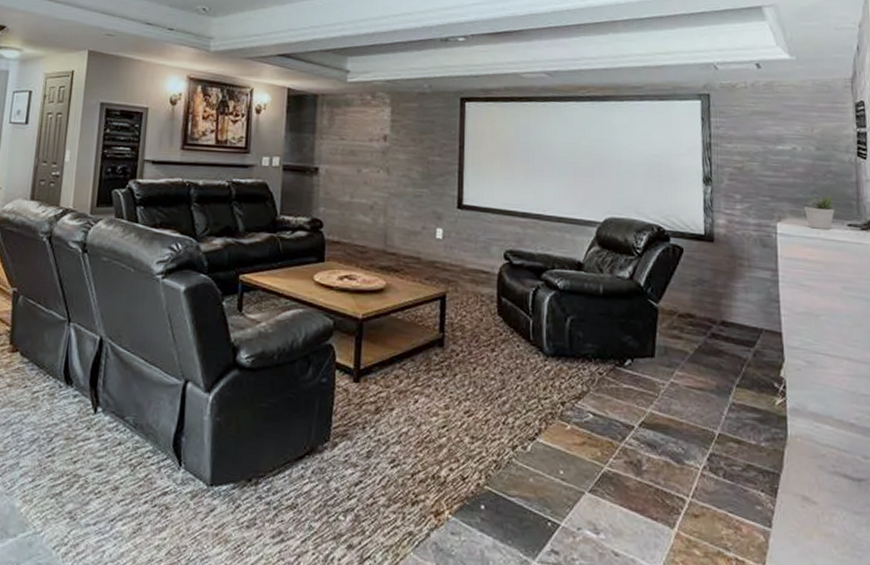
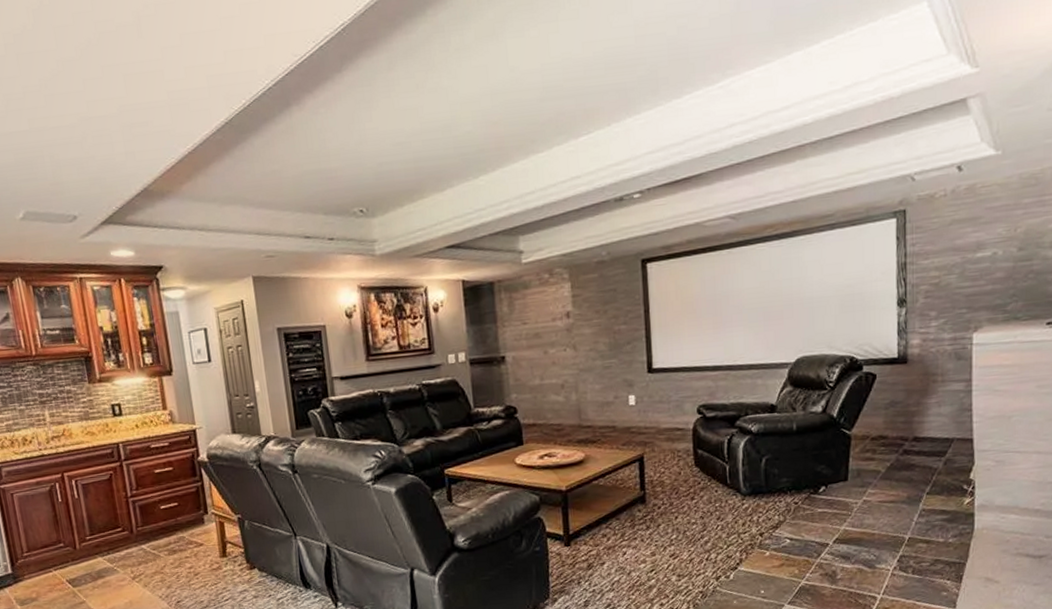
potted plant: present [804,194,837,231] -> none [1002,295,1037,334]

